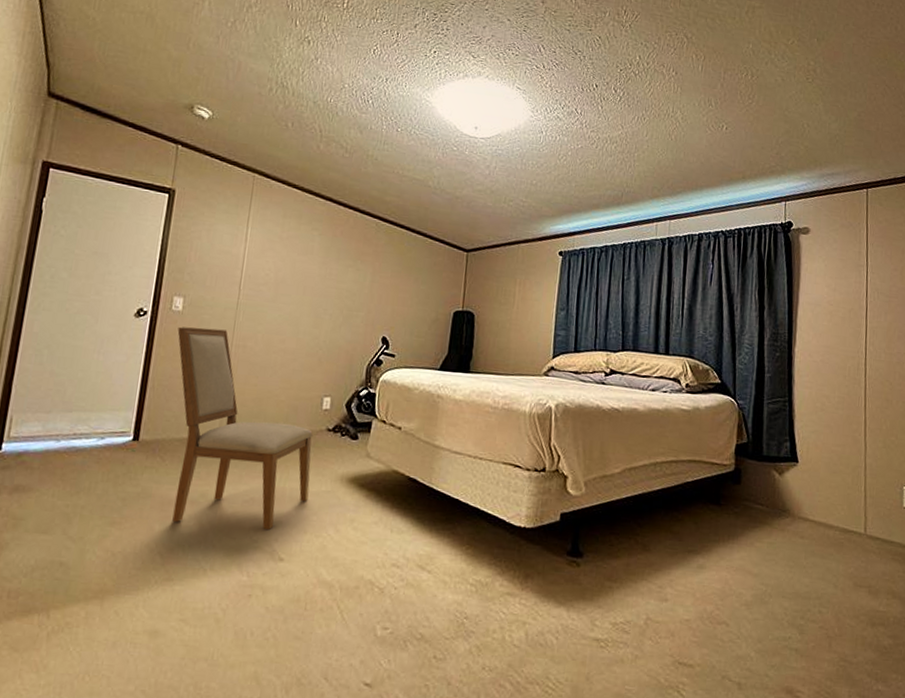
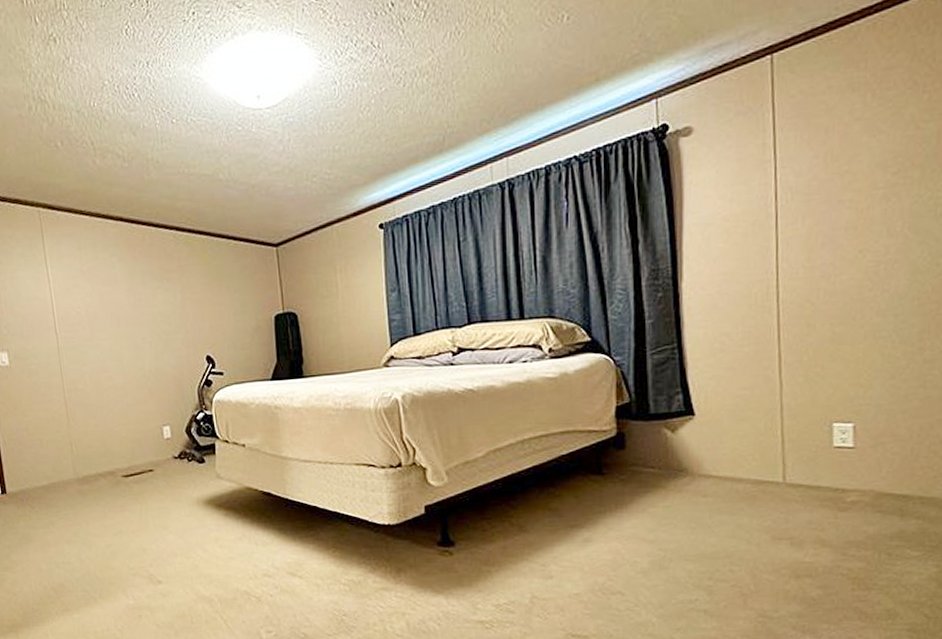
chair: present [172,326,313,531] -> none [10,376,171,561]

